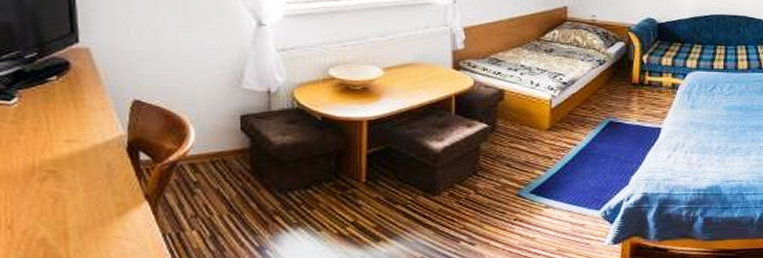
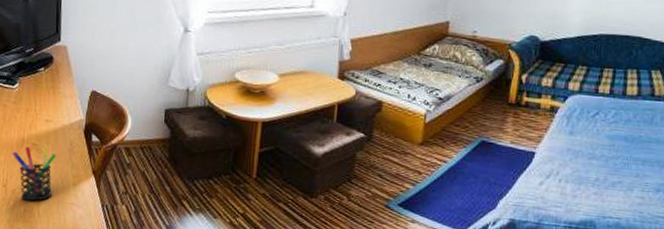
pen holder: none [16,173,89,242] -> present [12,146,57,201]

